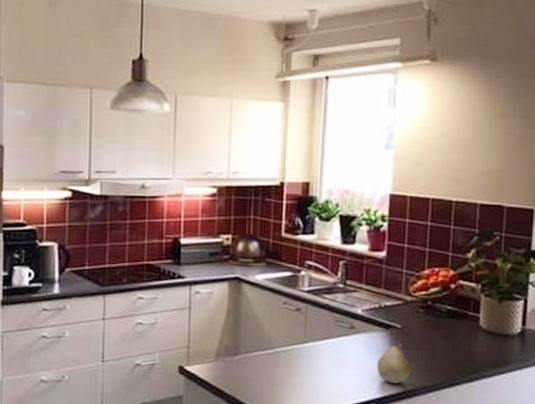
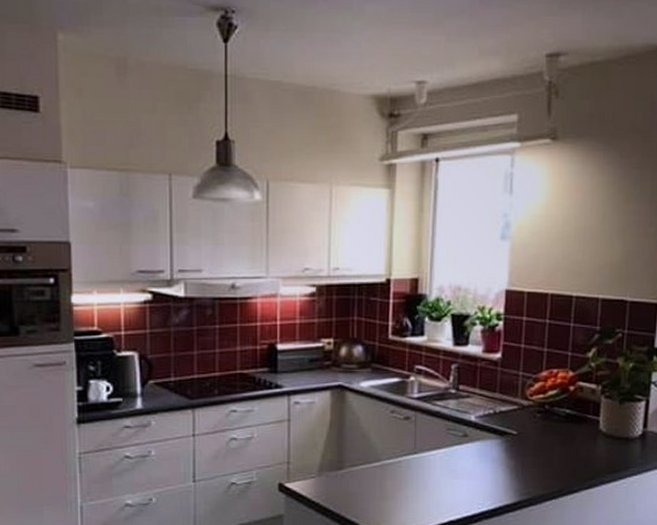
fruit: present [377,344,411,383] -> none [491,451,527,493]

